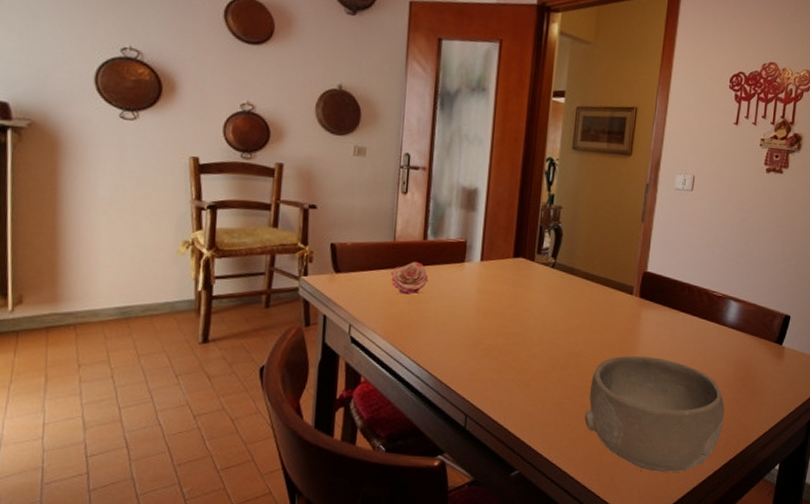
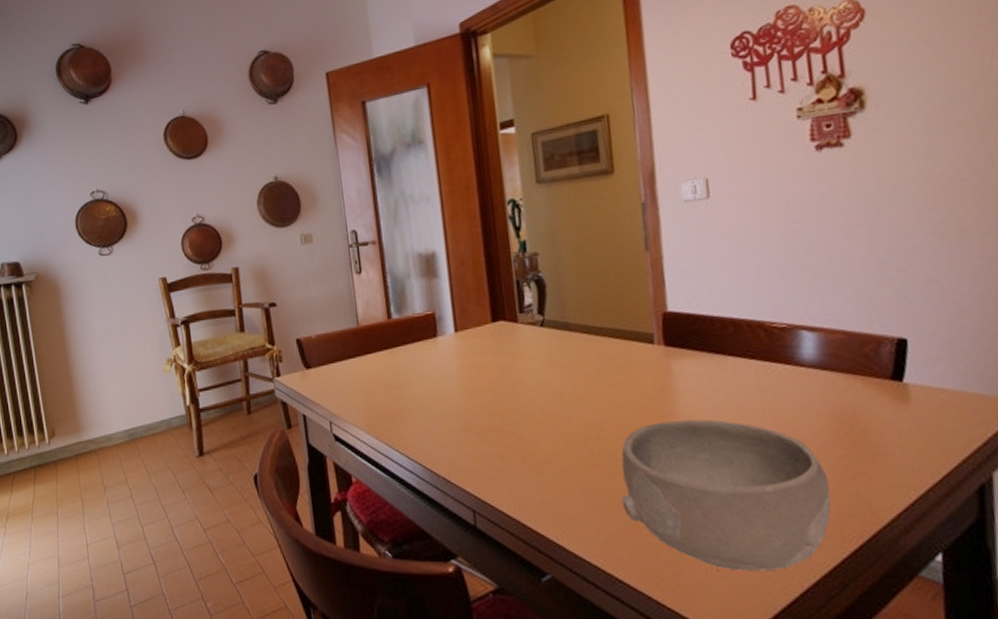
flower: present [391,261,429,296] -> none [361,344,402,383]

